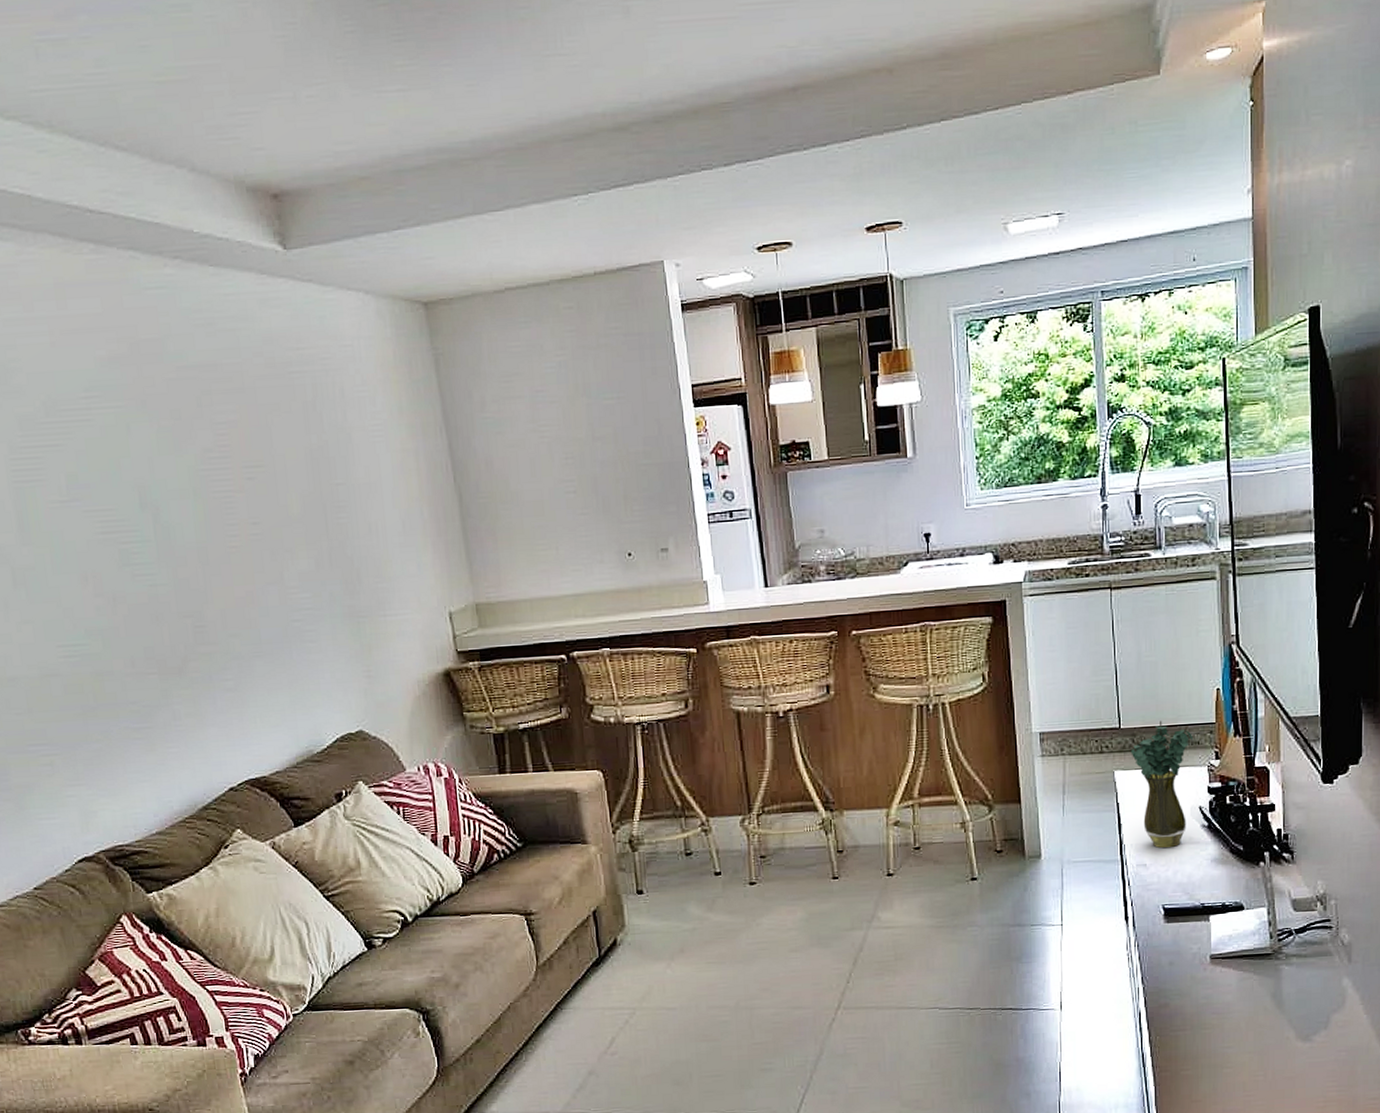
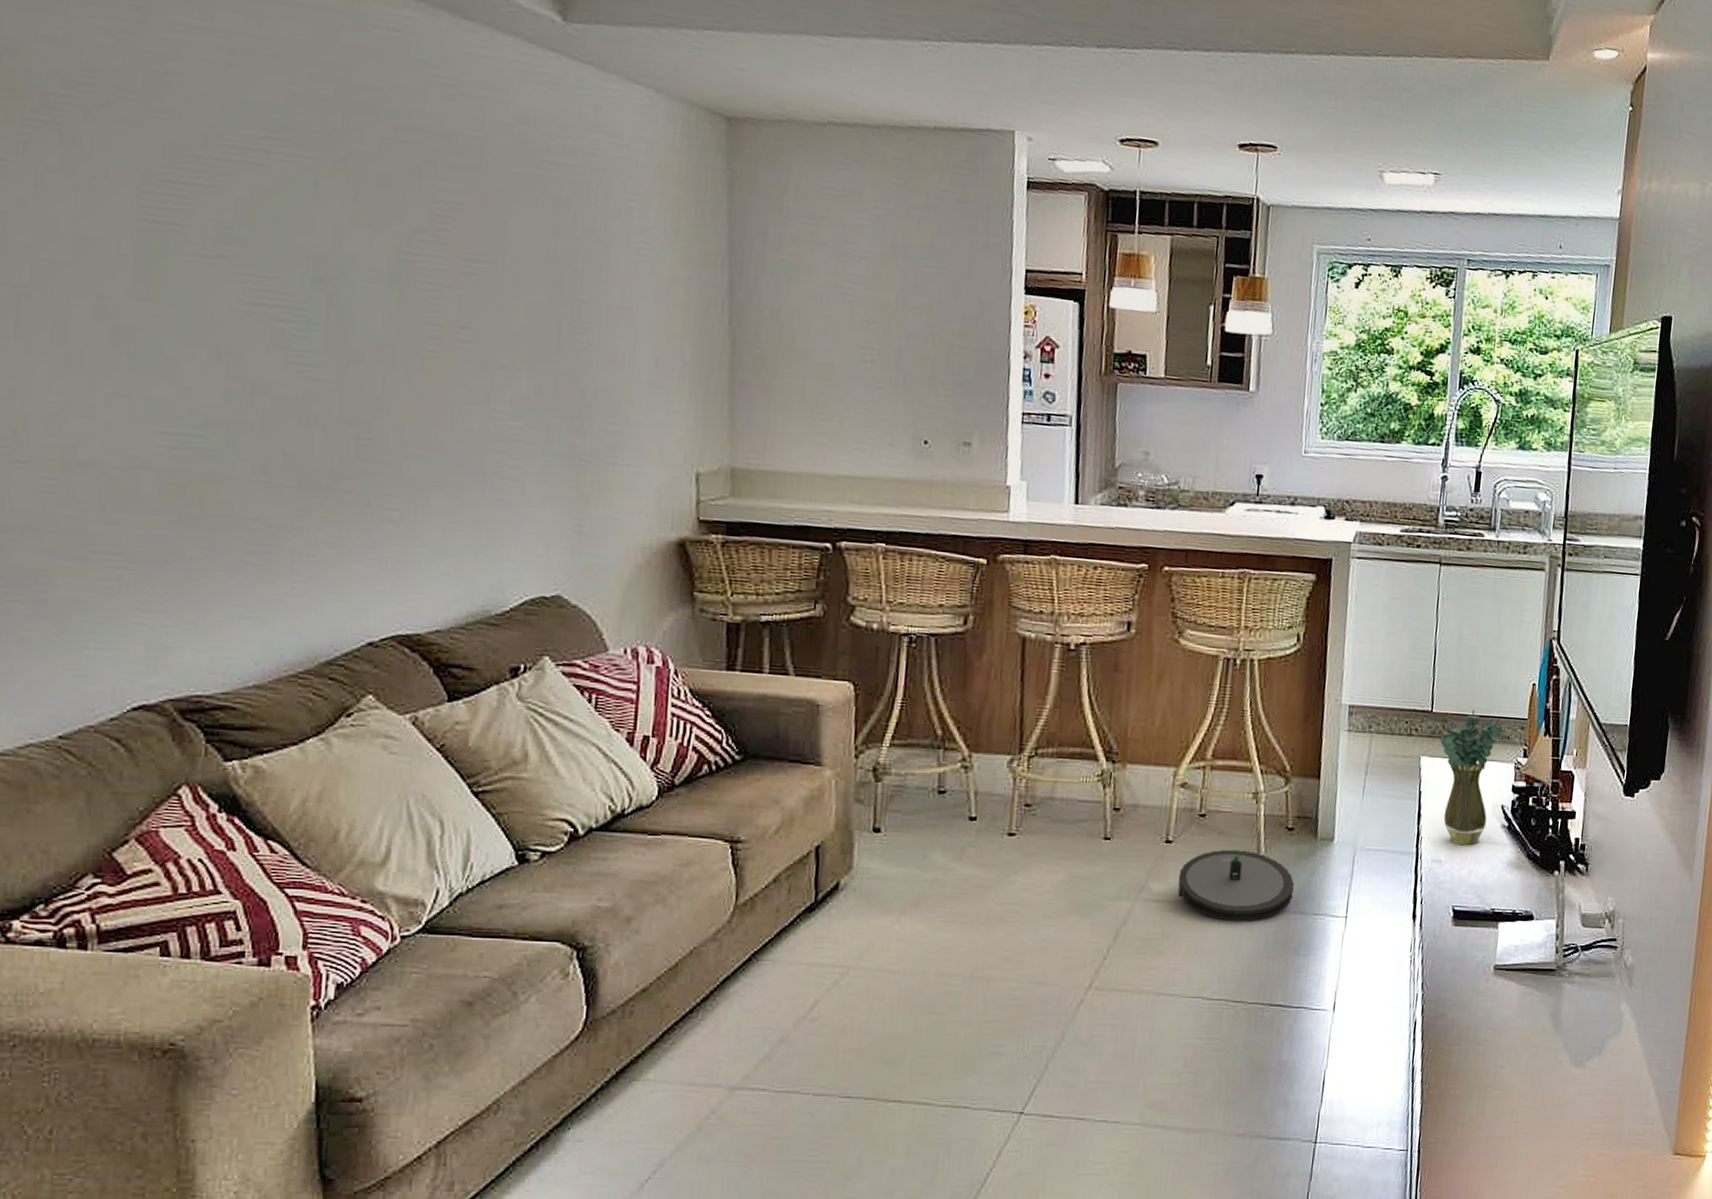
robot vacuum: none [903,875,1009,939] -> present [1177,849,1294,922]

